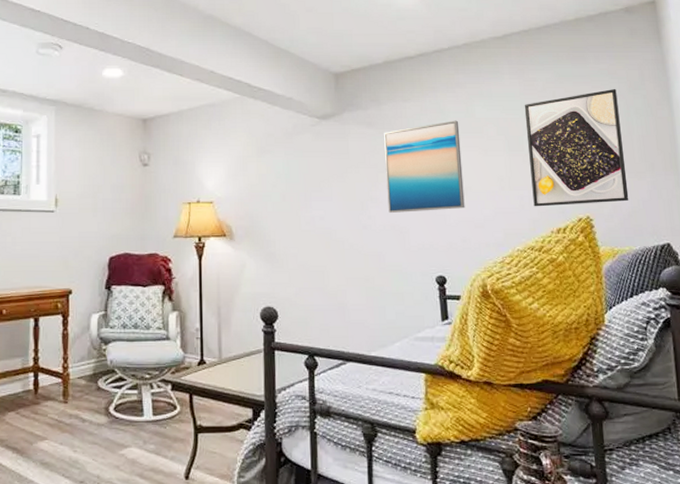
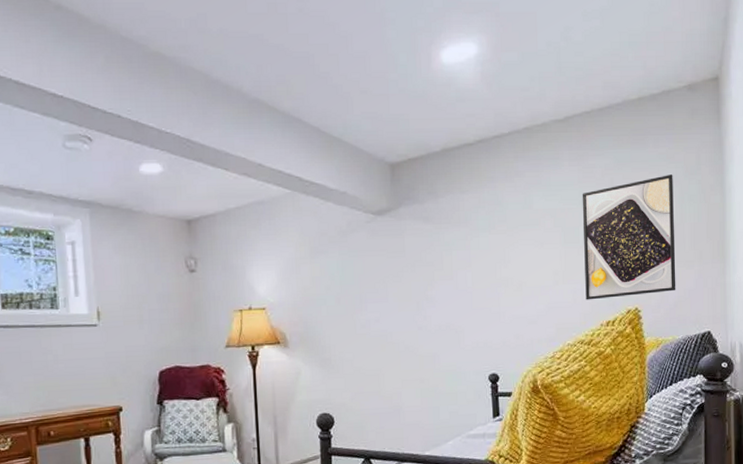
wall art: present [384,120,465,213] -> none [441,212,520,312]

